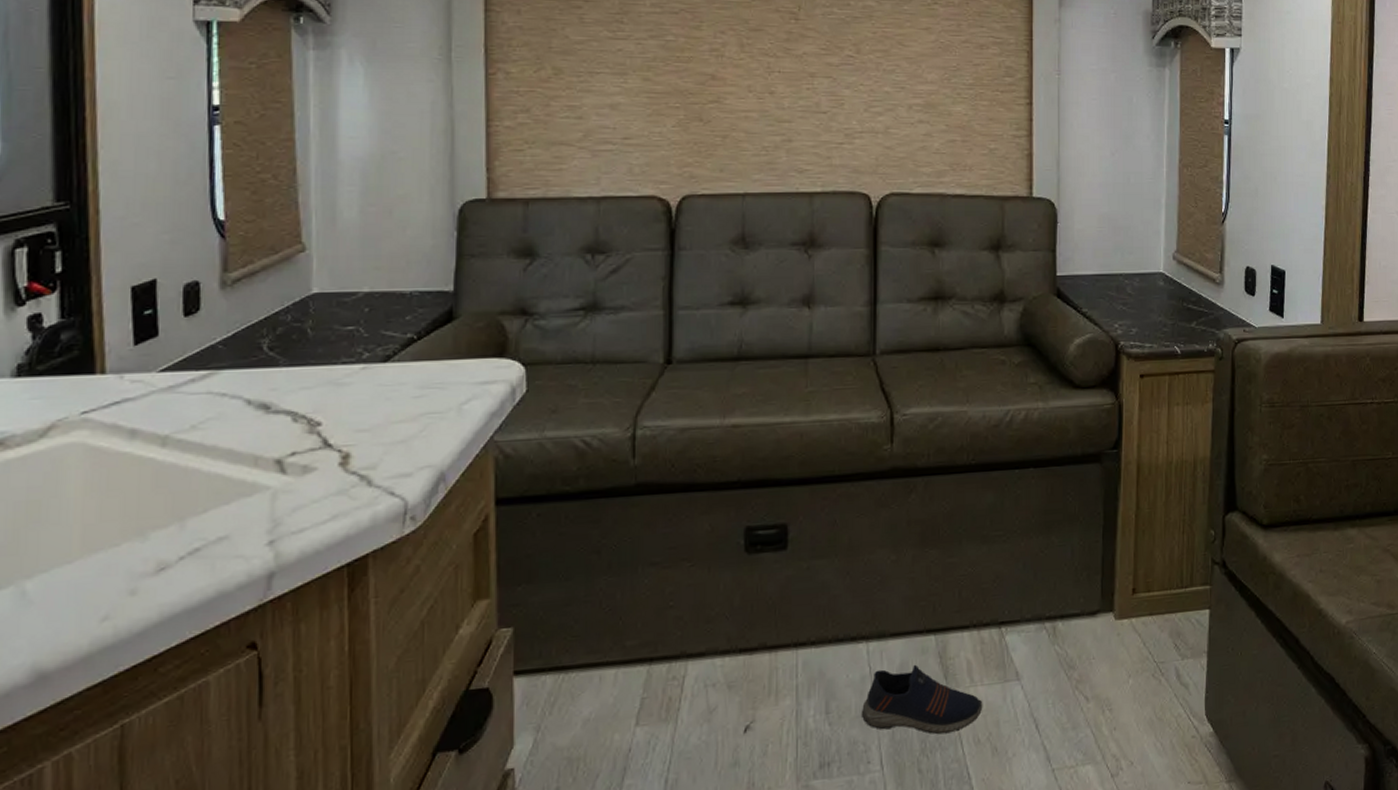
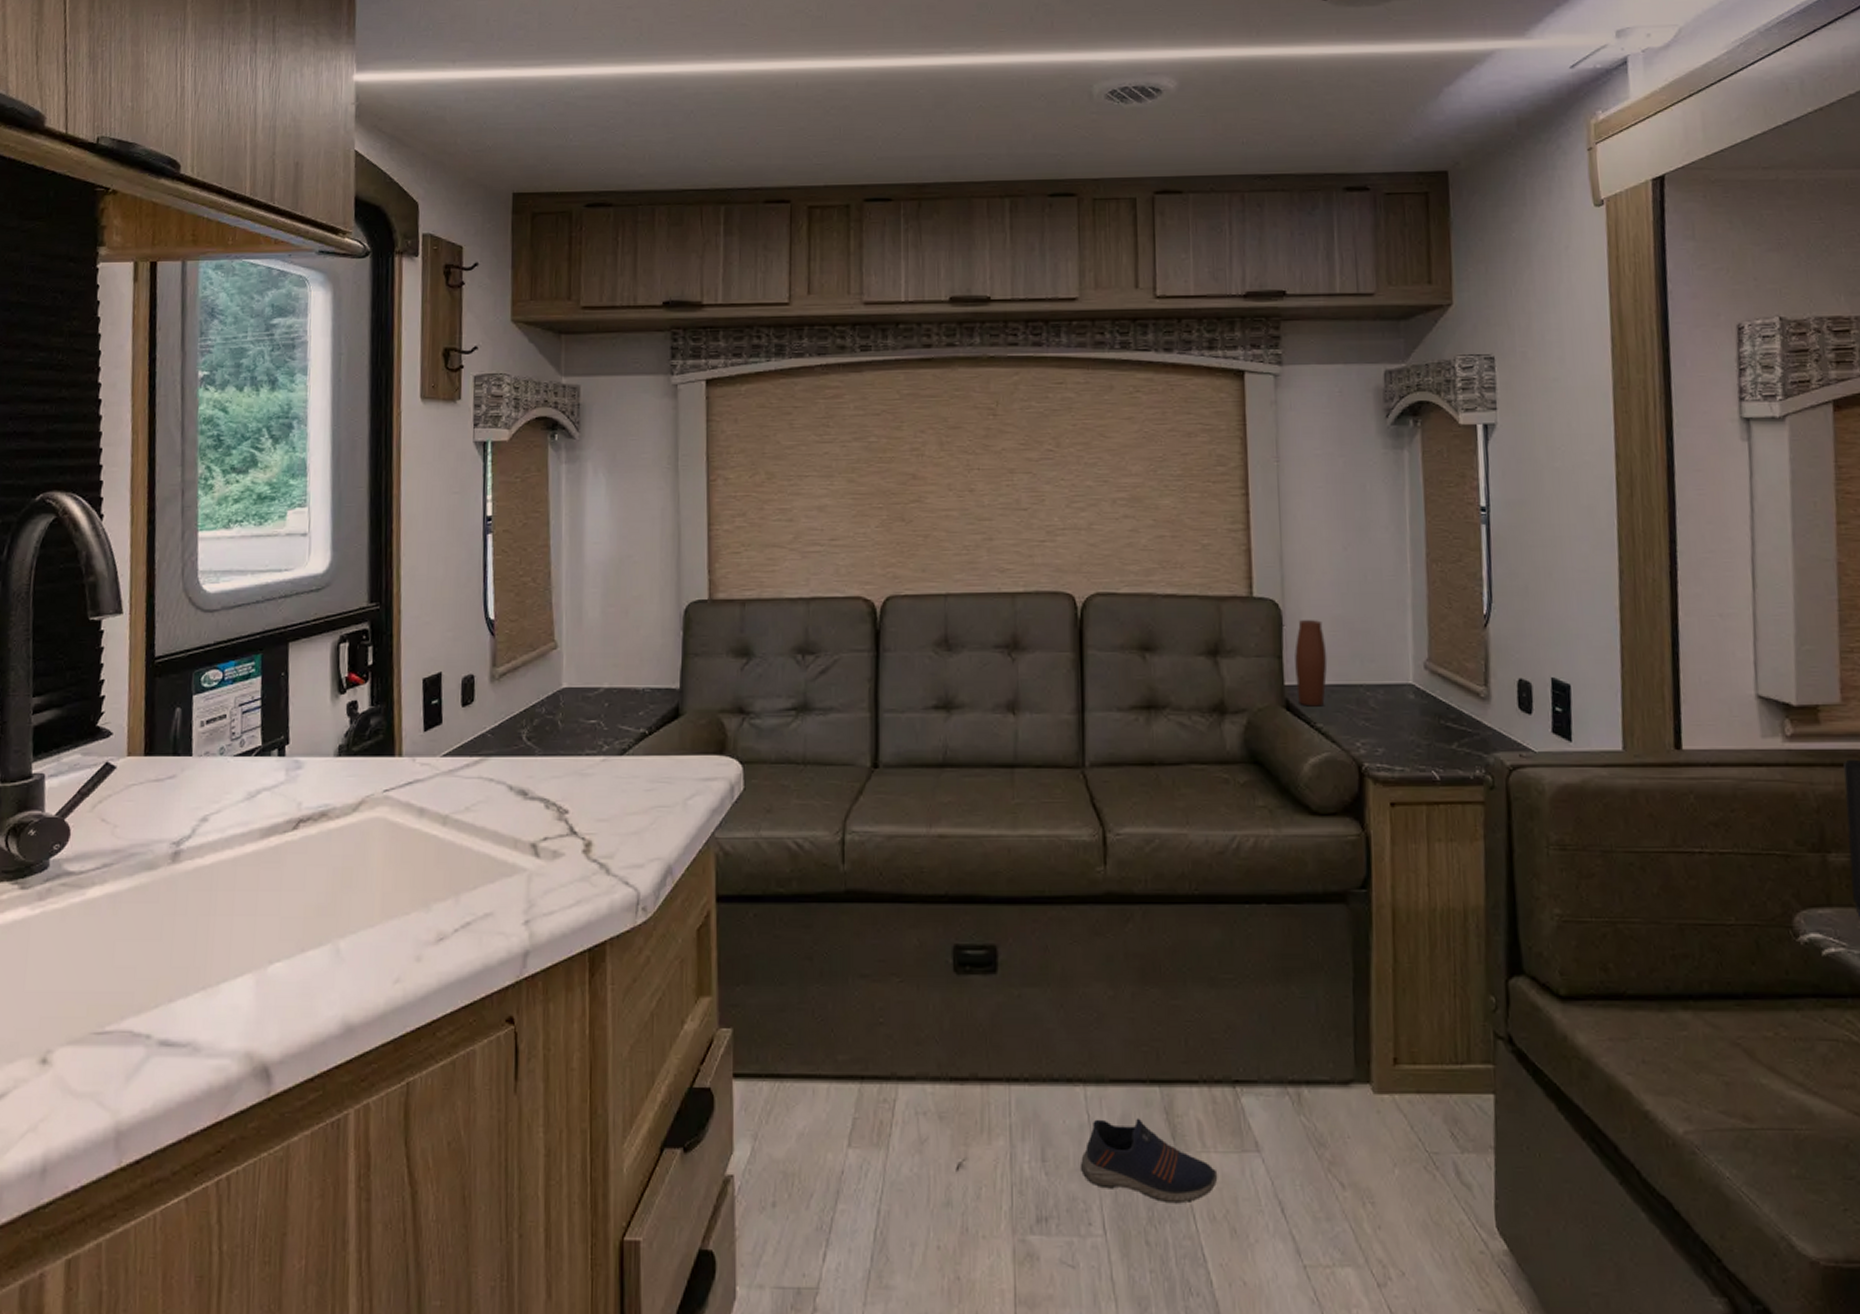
vase: none [1066,218,1094,294] -> present [1294,620,1328,707]

